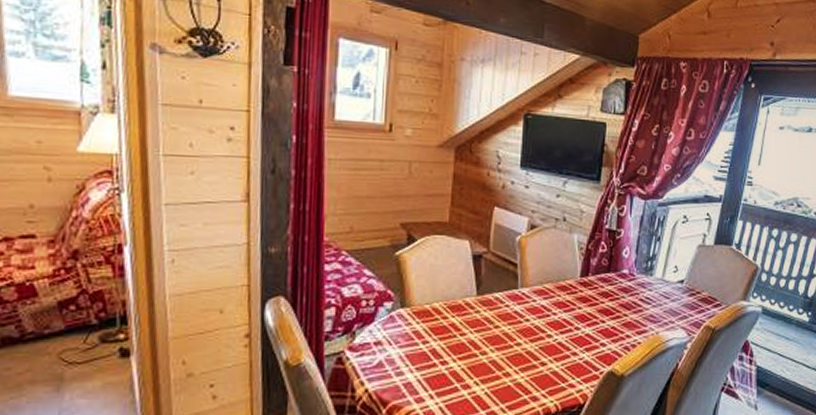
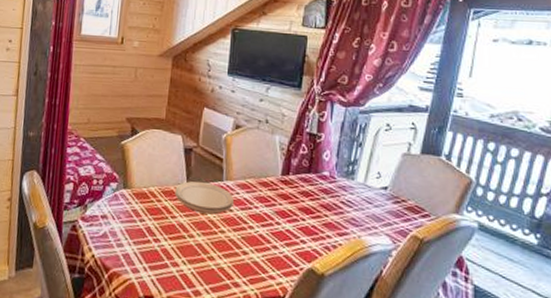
plate: none [463,291,530,327] -> present [175,181,234,215]

